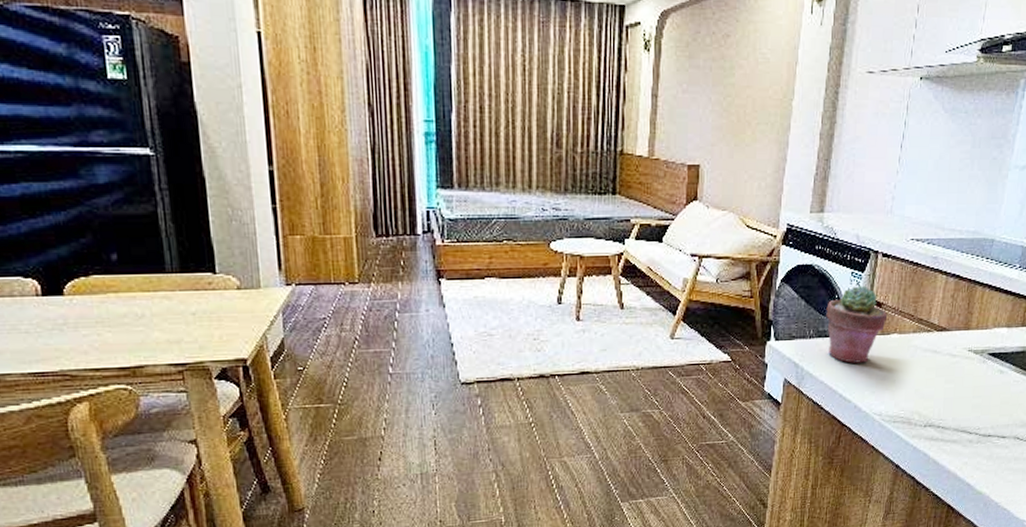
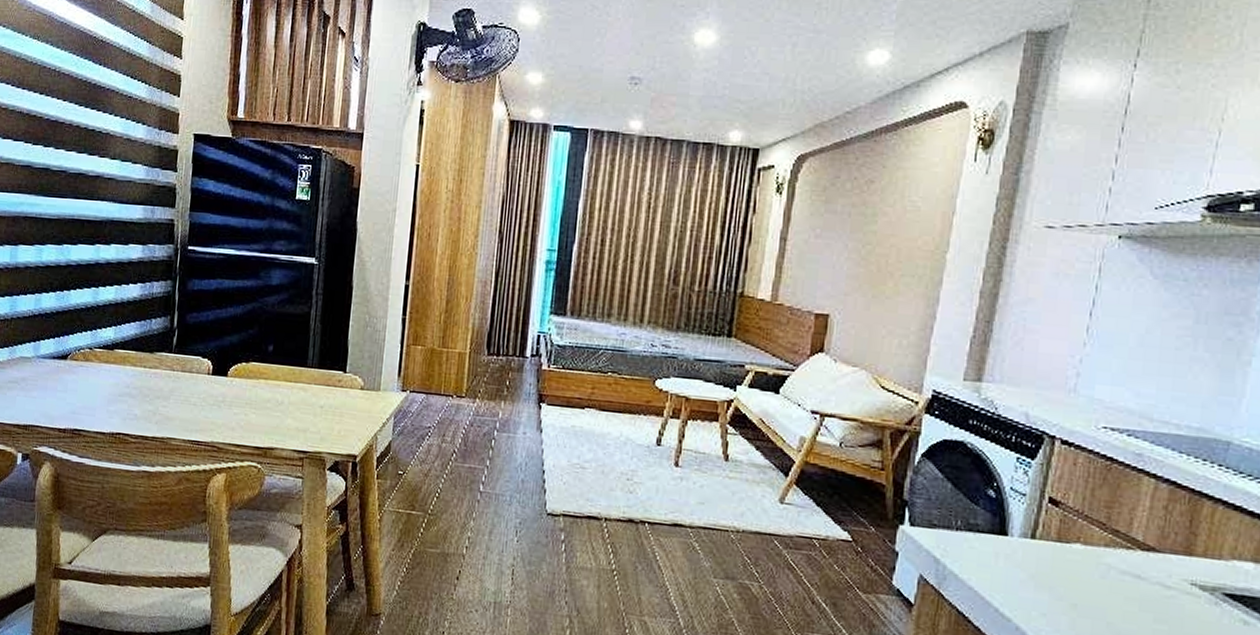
potted succulent: present [826,285,888,363] -> none [979,474,1068,574]

